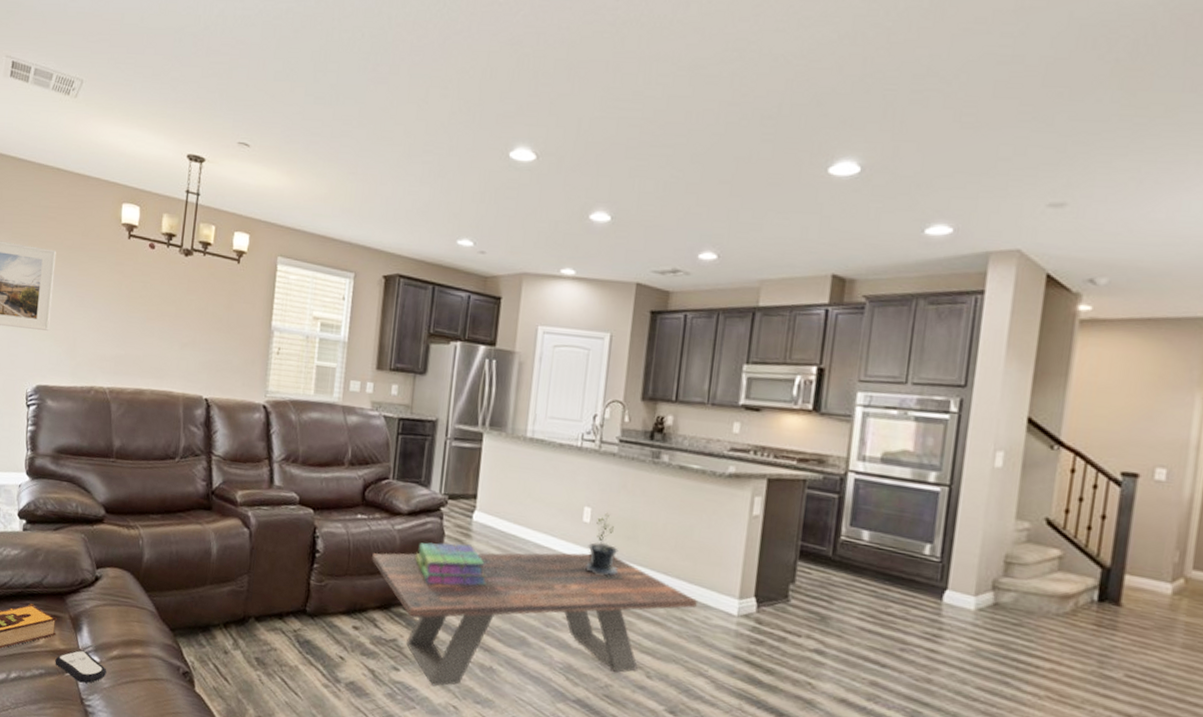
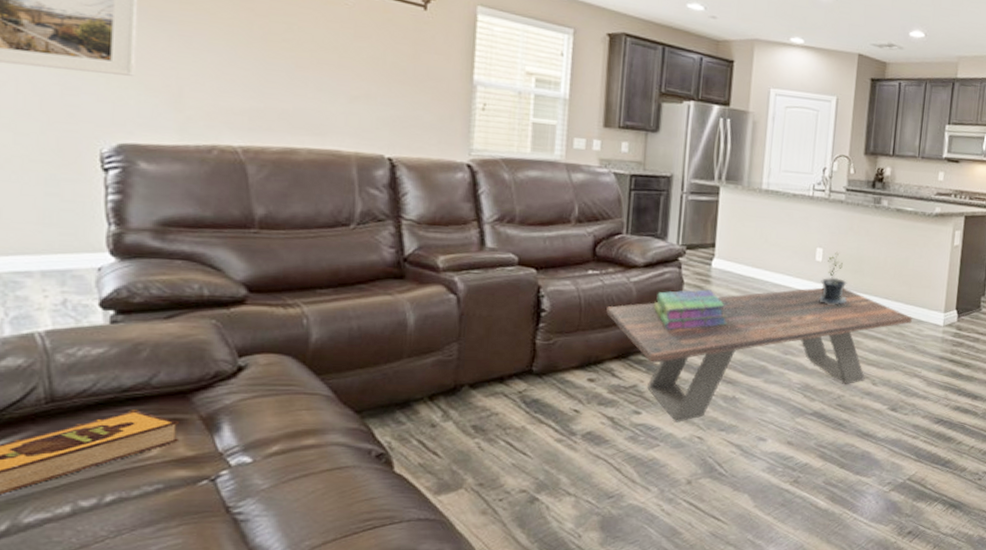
remote control: present [55,650,107,684] -> none [180,452,264,489]

